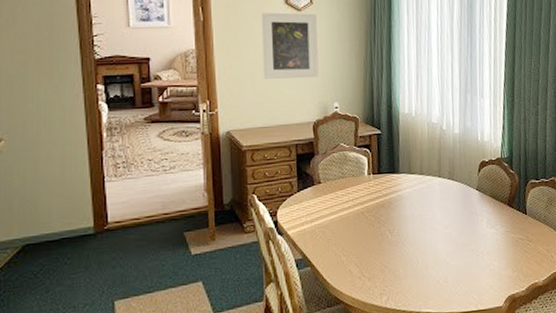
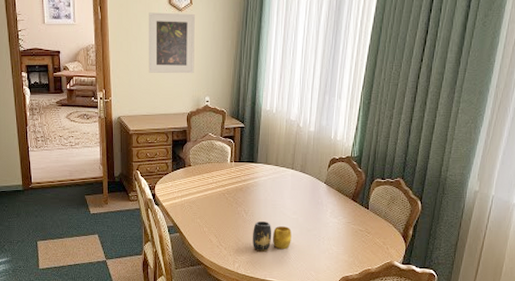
vase: none [401,240,447,278] -> present [253,220,292,252]

